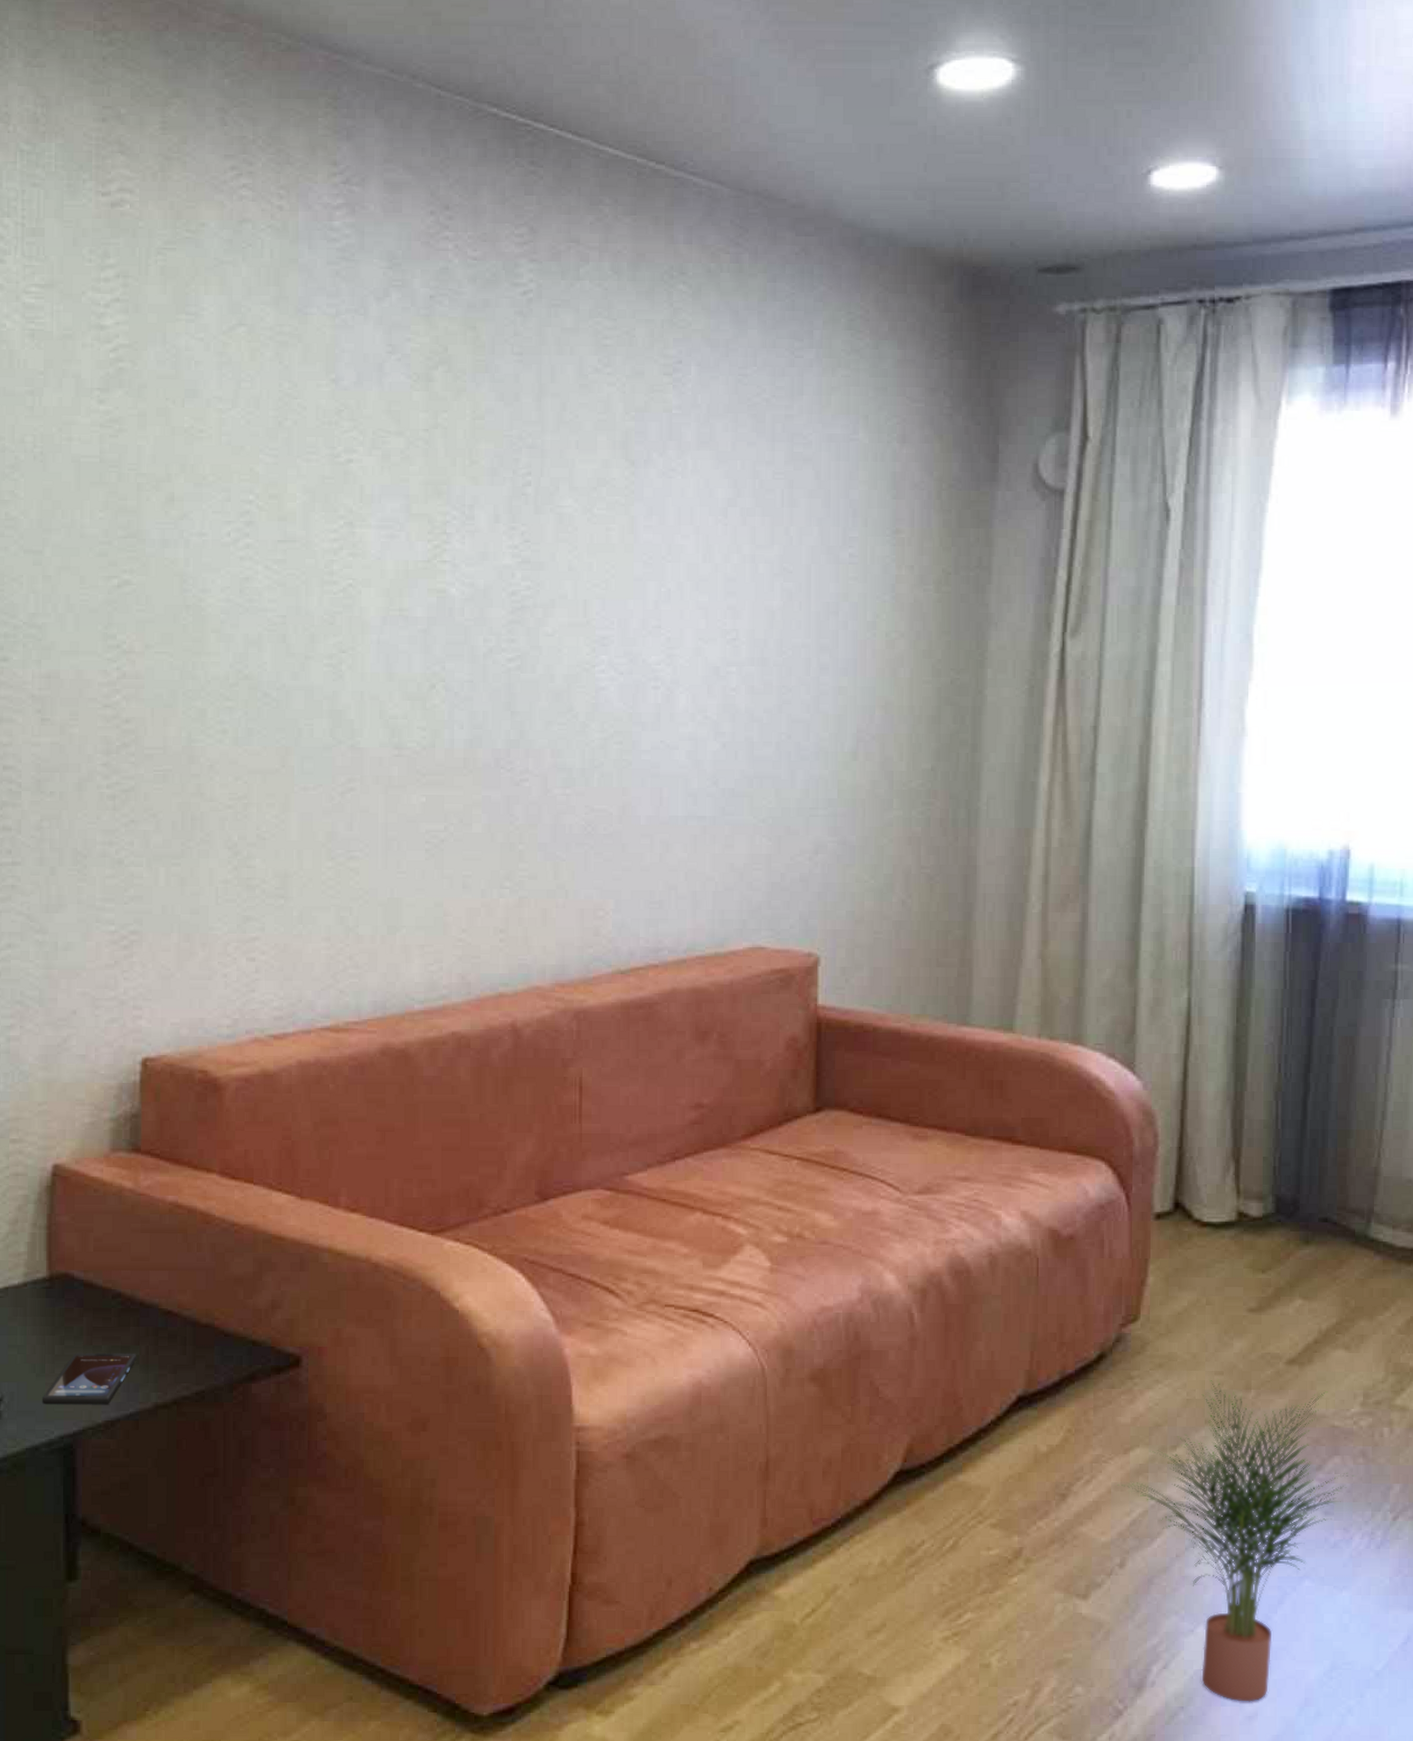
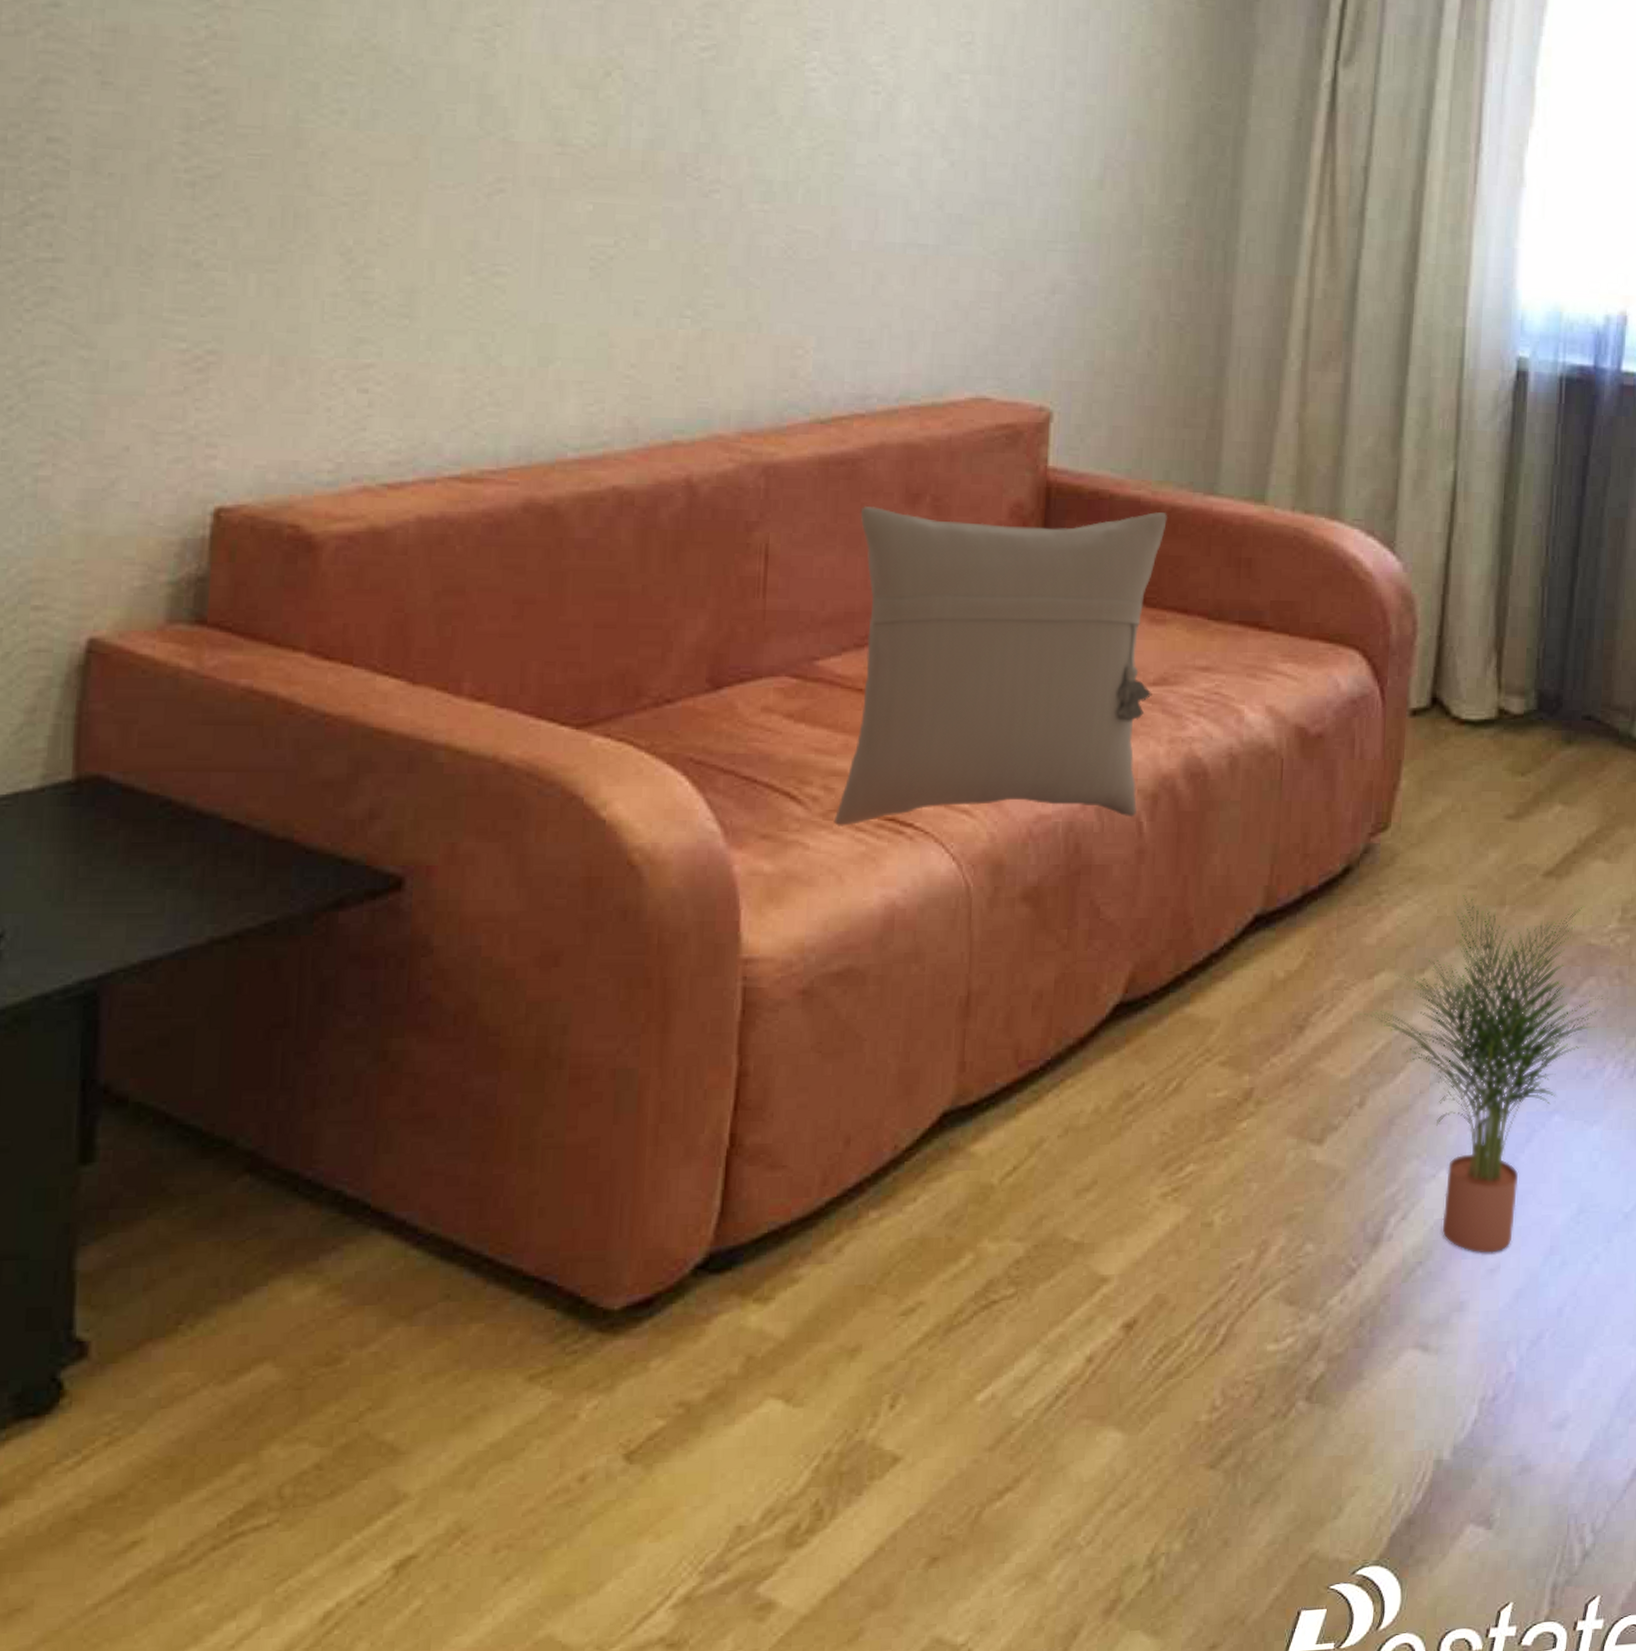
smartphone: present [43,1352,137,1405] -> none [58,875,189,942]
pillow: none [647,1042,926,1316] -> present [835,505,1168,826]

